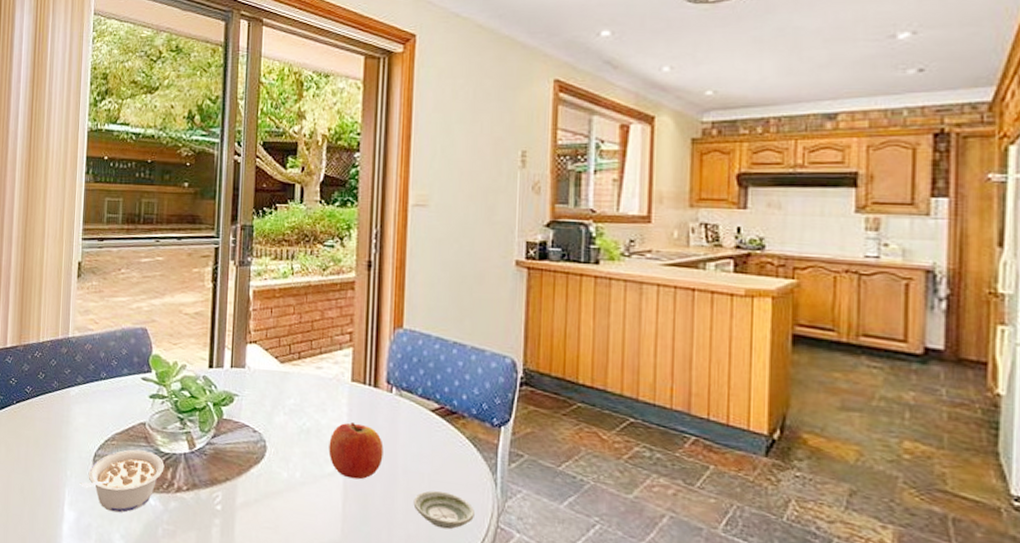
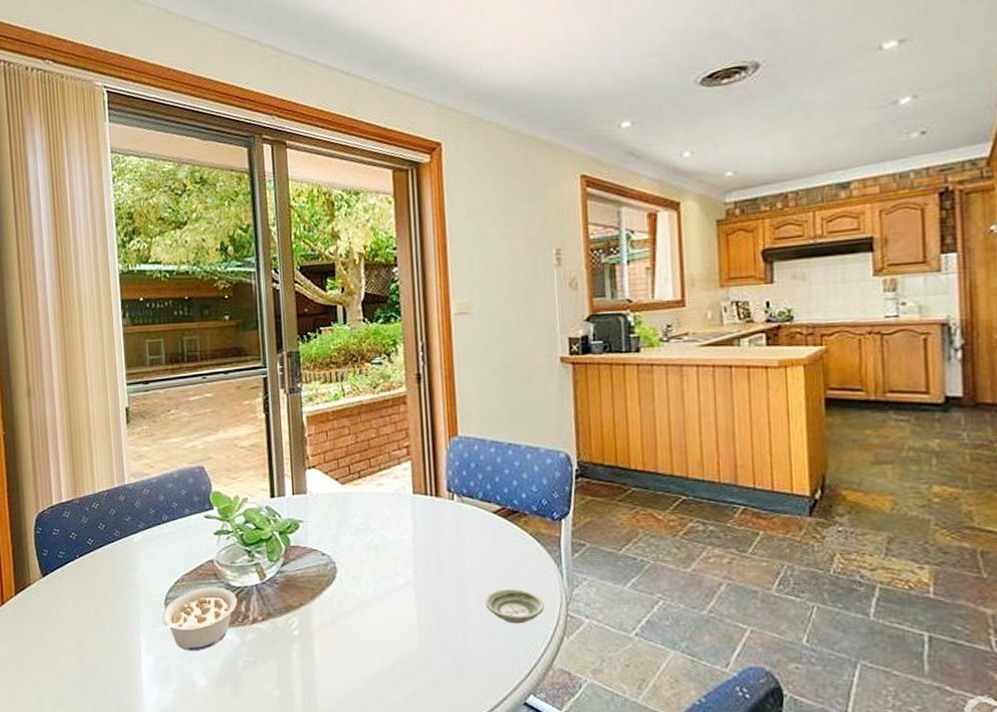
fruit: present [328,422,384,480] -> none [397,534,452,588]

